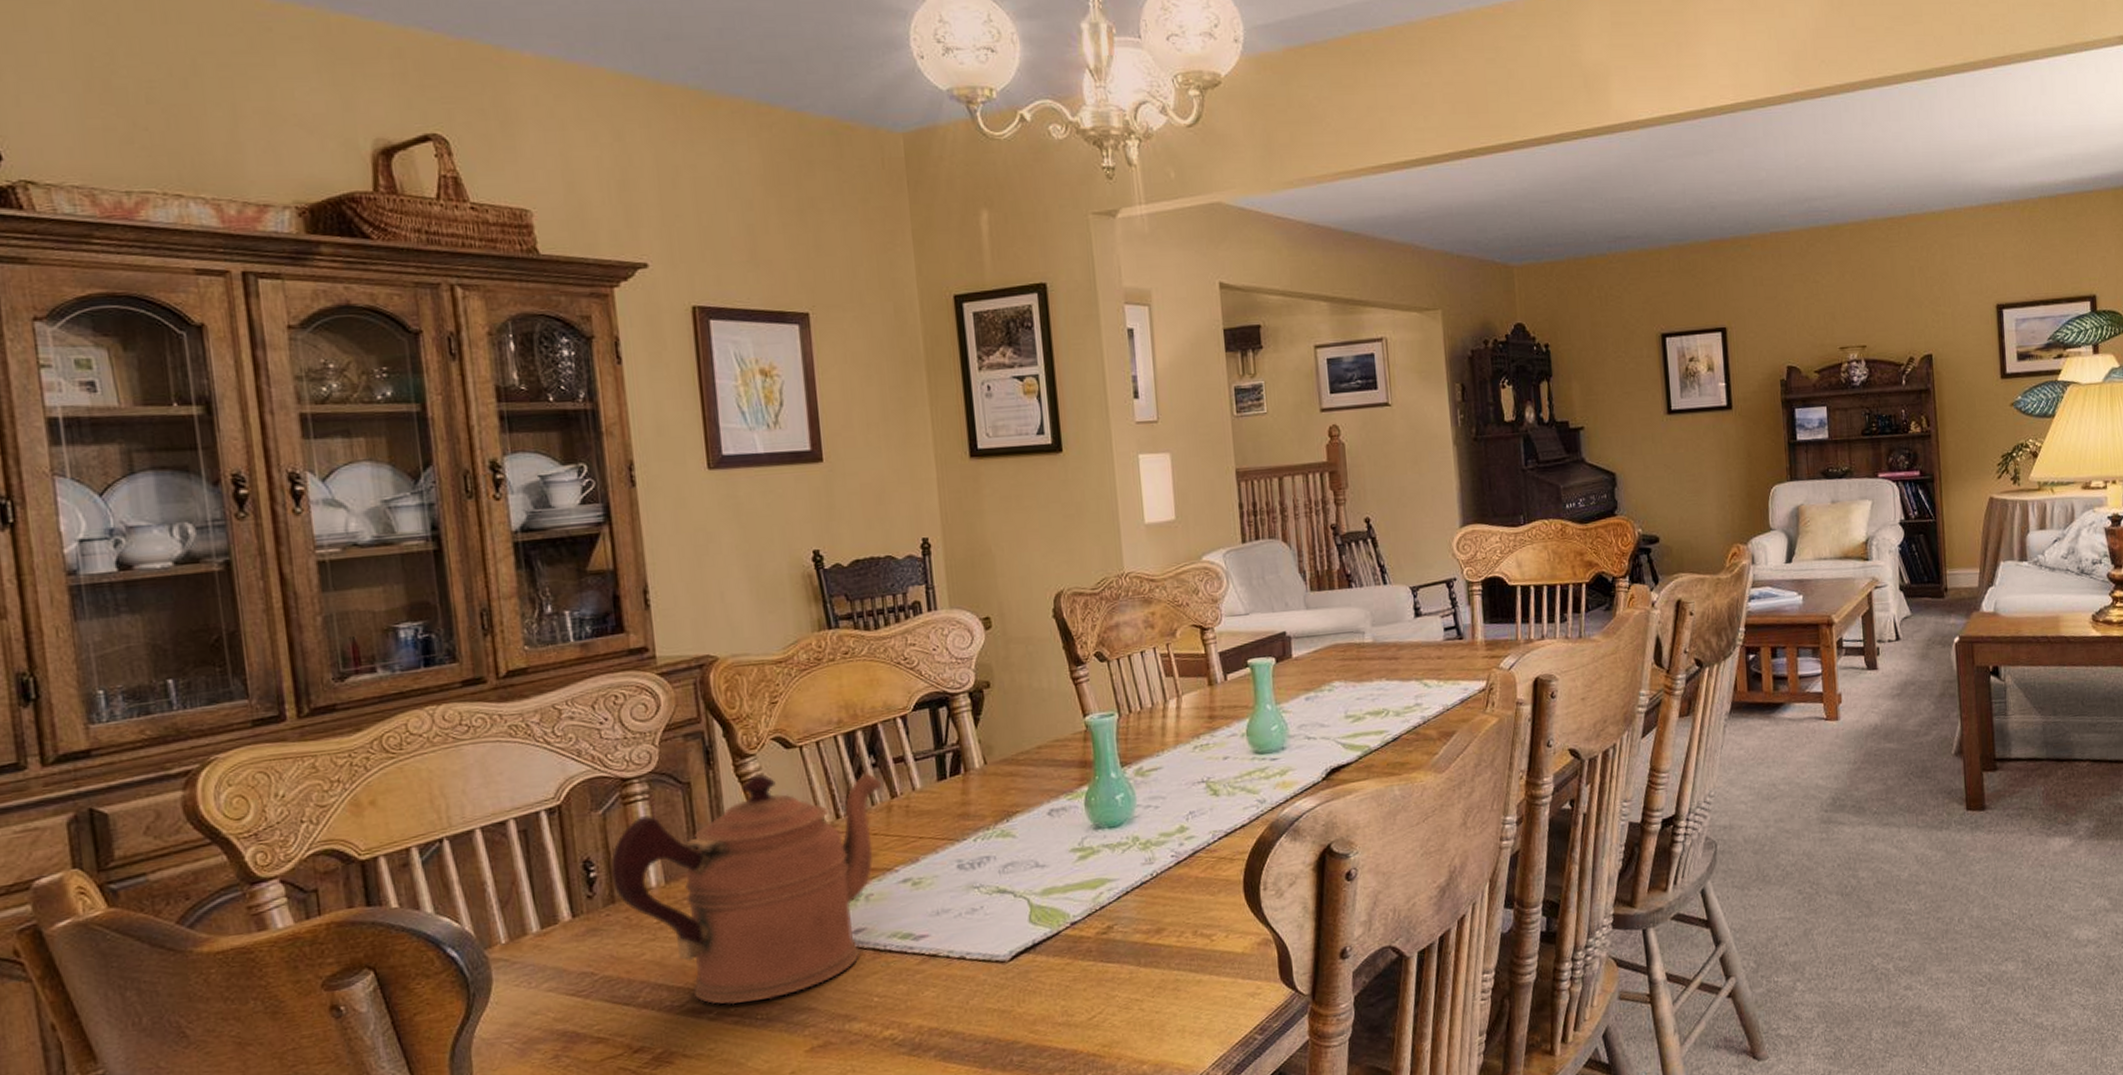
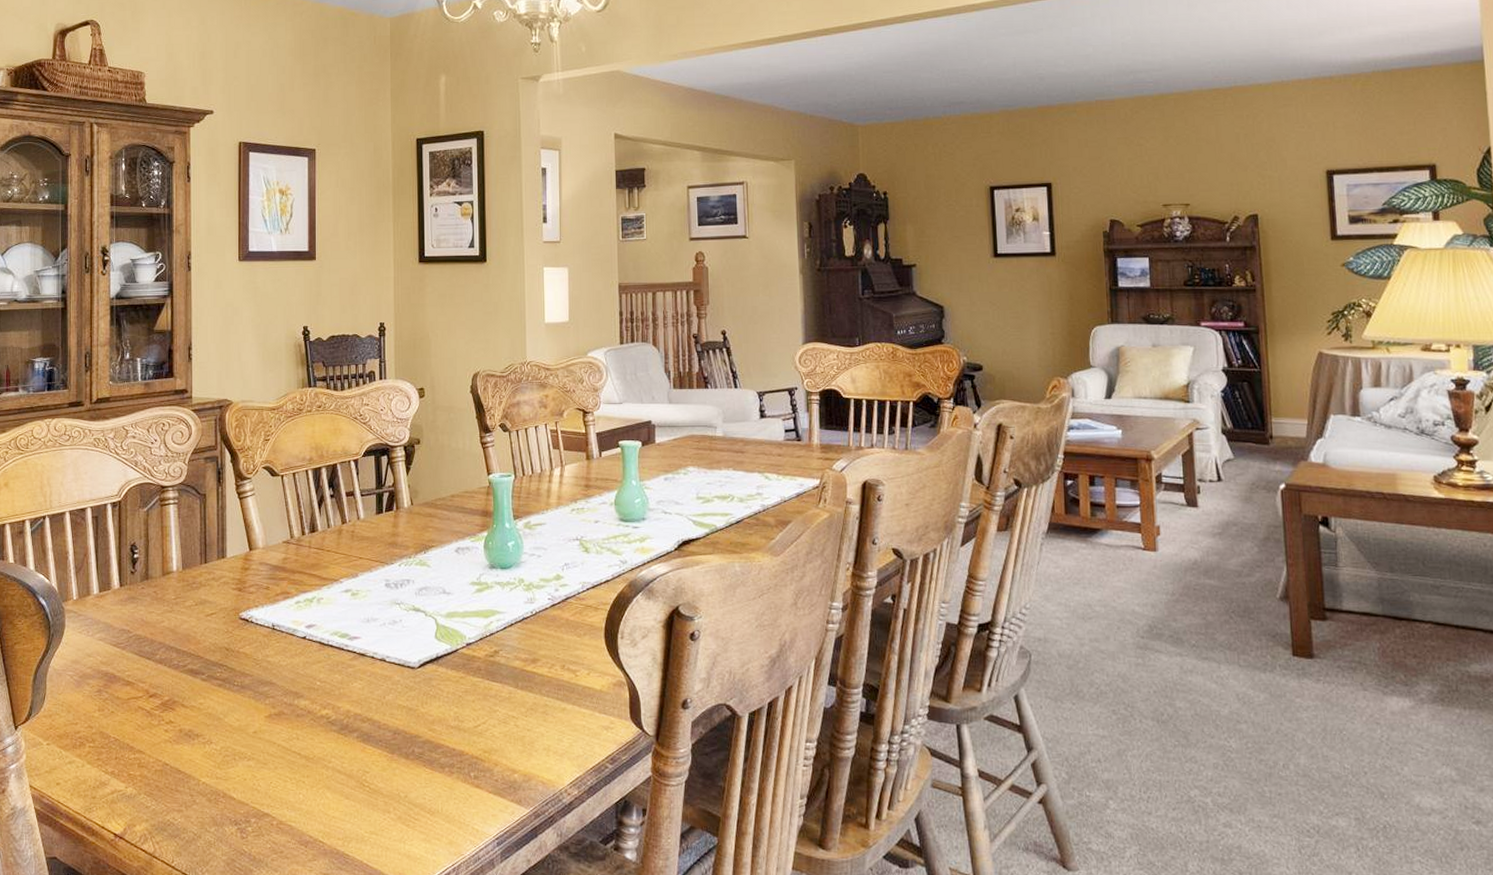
coffeepot: present [609,772,881,1005] -> none [147,493,335,671]

